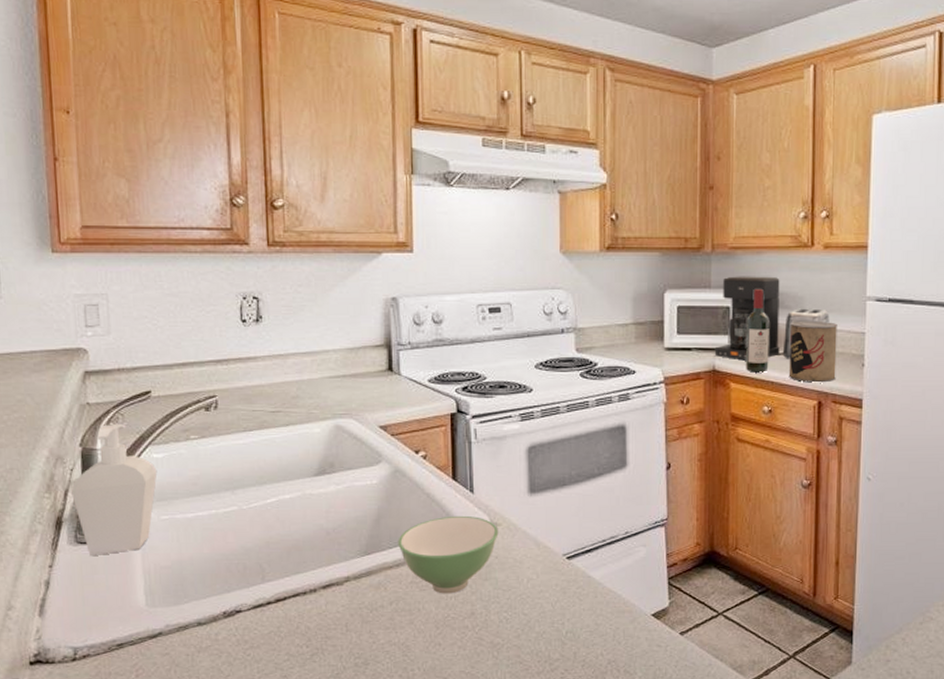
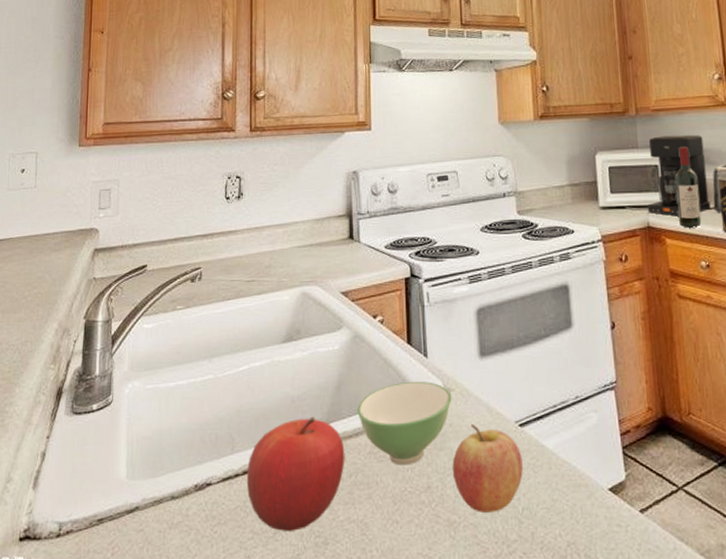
soap bottle: present [70,424,158,557] -> none [72,297,147,427]
fruit: none [279,548,386,653] -> present [246,416,345,531]
fruit: none [497,556,568,636] -> present [452,423,523,513]

